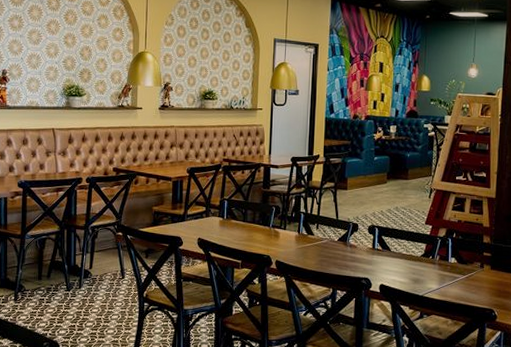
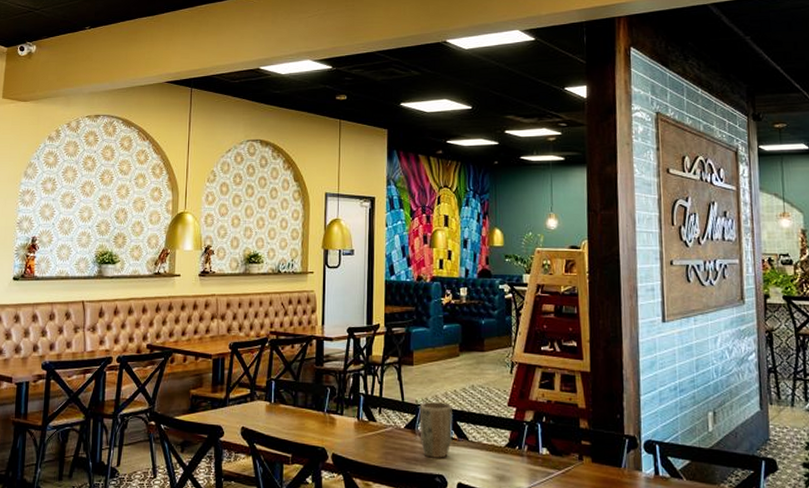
plant pot: none [350,220,379,265] -> present [419,402,453,458]

